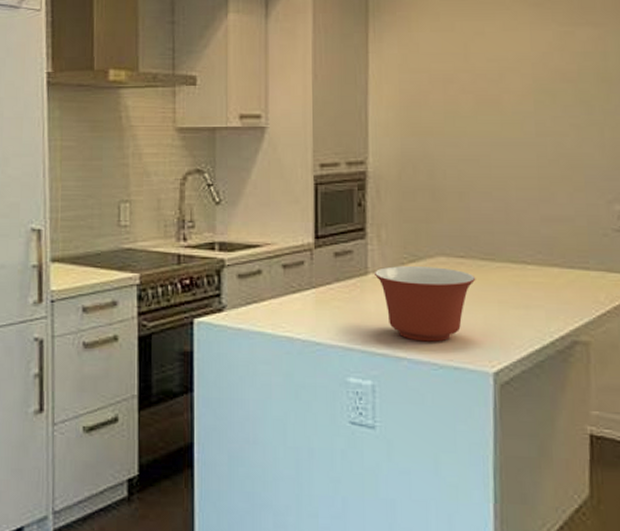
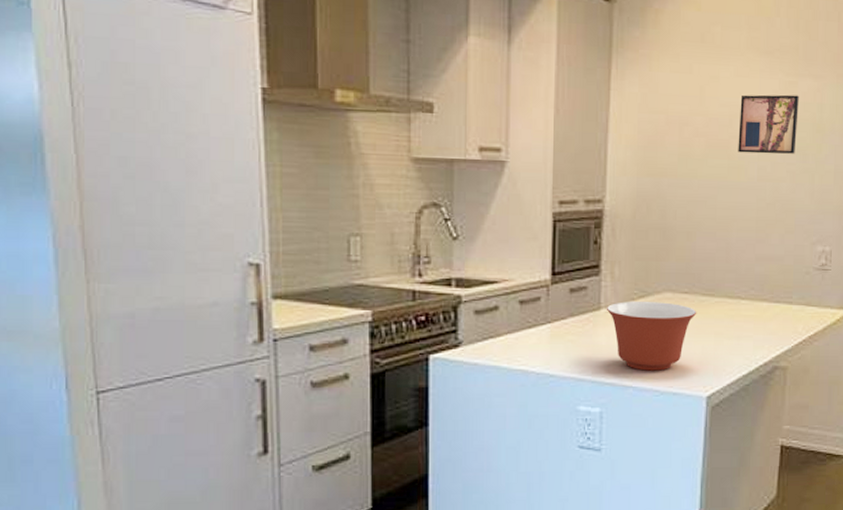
wall art: none [510,45,579,108] -> present [738,94,799,154]

